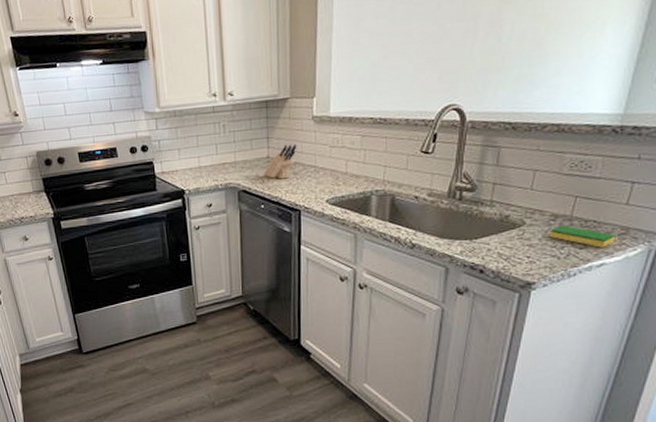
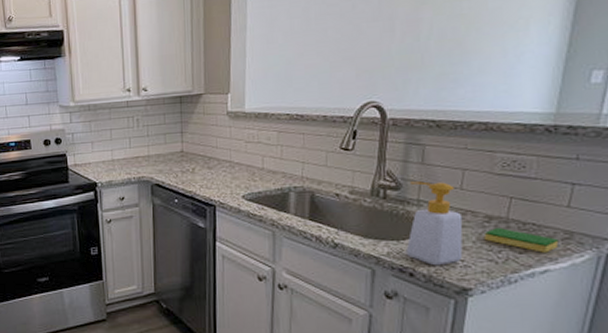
knife block: present [263,144,297,179] -> none [177,138,212,174]
soap bottle: none [477,182,531,263] -> present [406,181,463,266]

